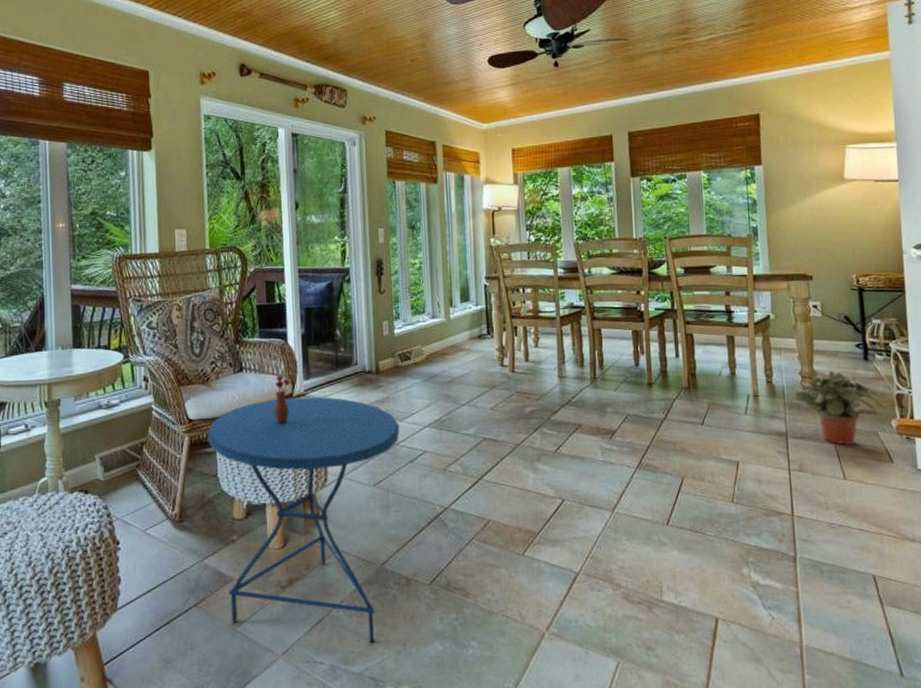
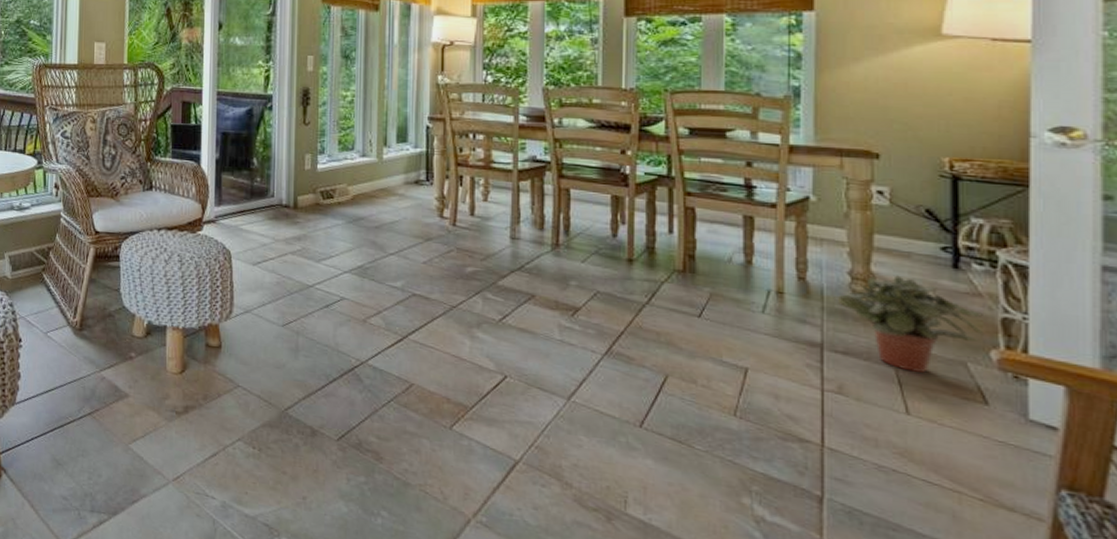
side table: present [207,374,399,643] -> none [112,197,315,489]

